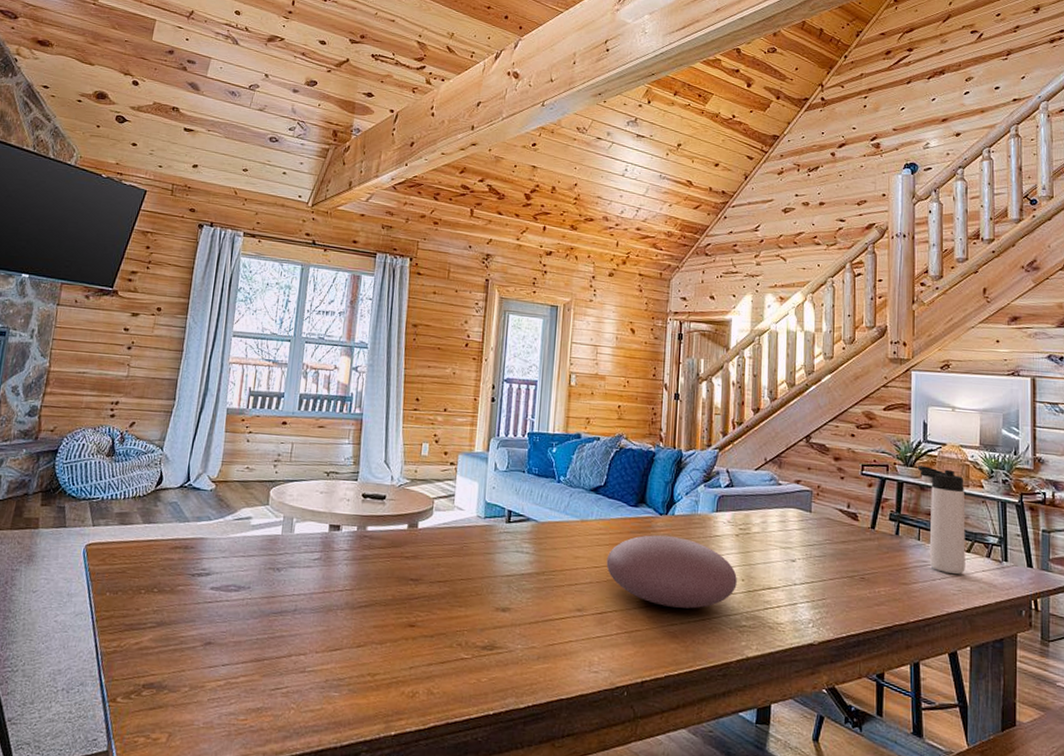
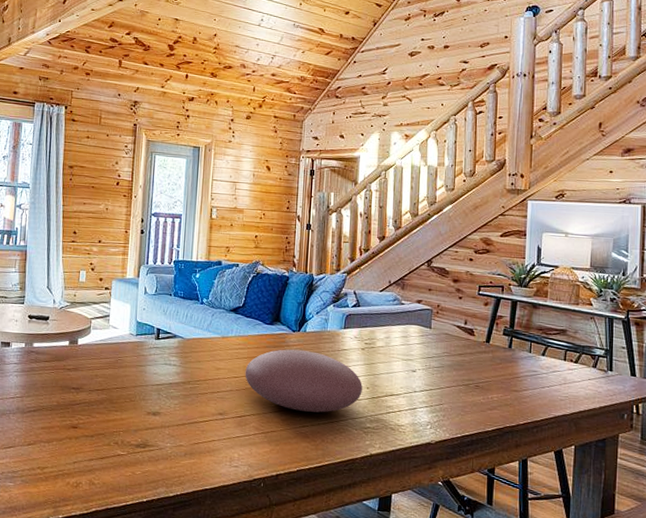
thermos bottle: present [917,466,965,575] -> none [530,286,575,383]

